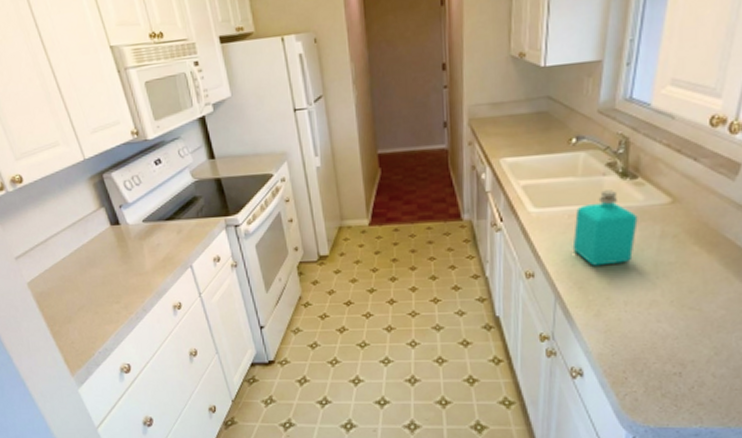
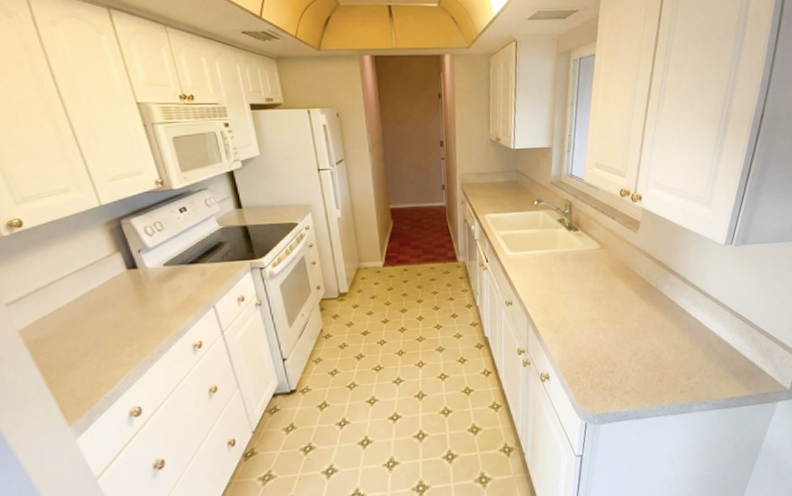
soap bottle: present [572,190,638,266] -> none [538,239,580,295]

